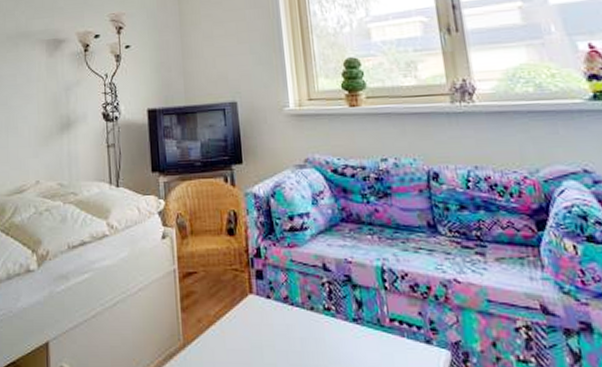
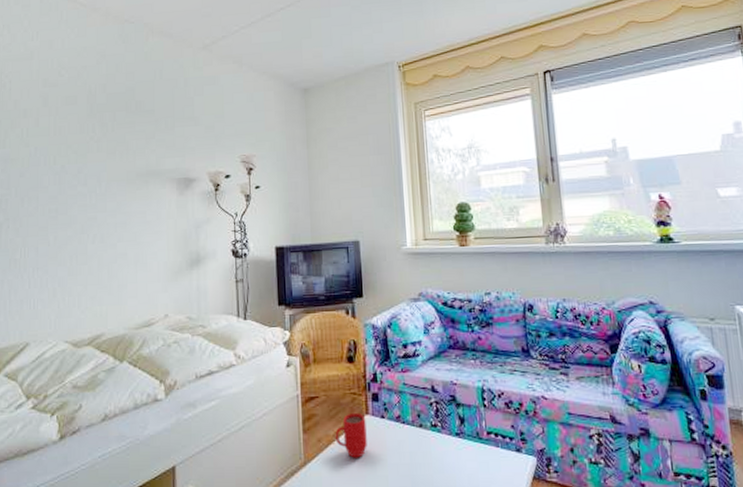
mug: none [216,291,252,342] -> present [335,412,367,458]

